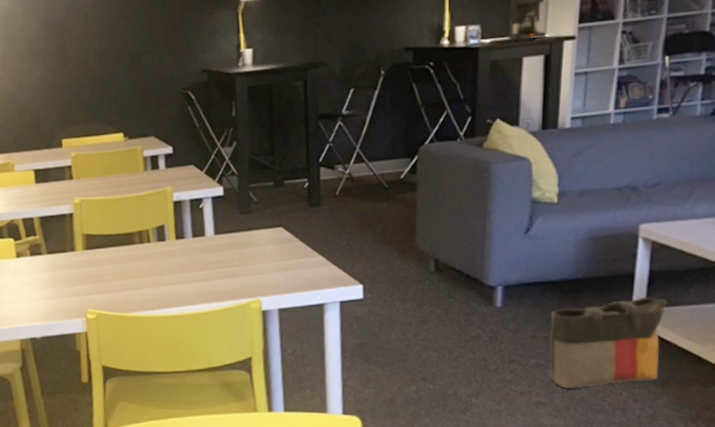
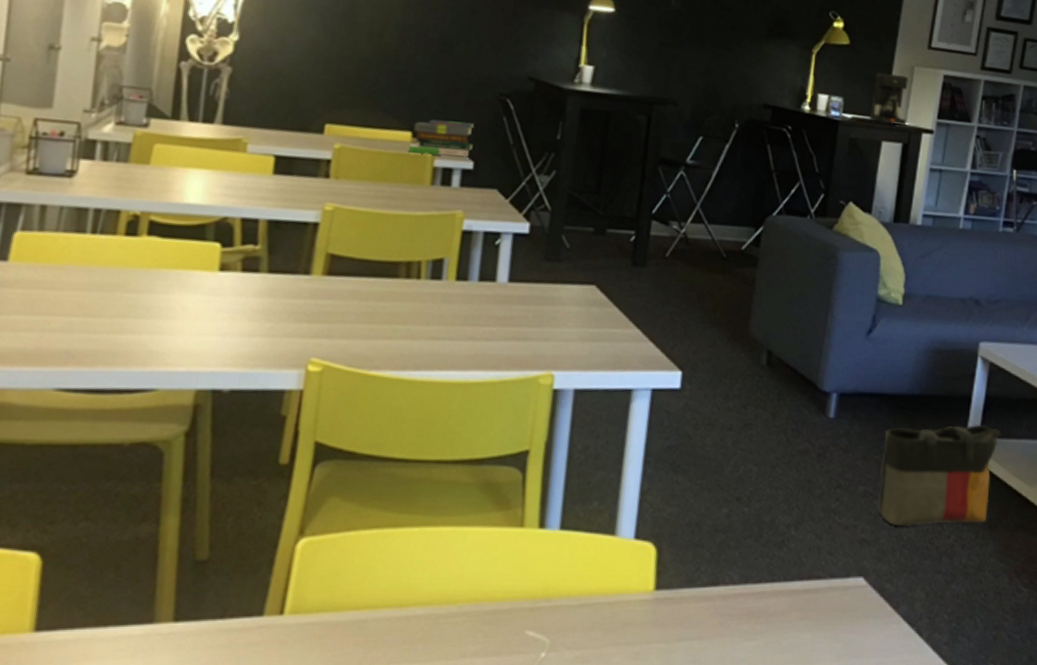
books: none [123,117,170,150] -> present [409,119,474,158]

